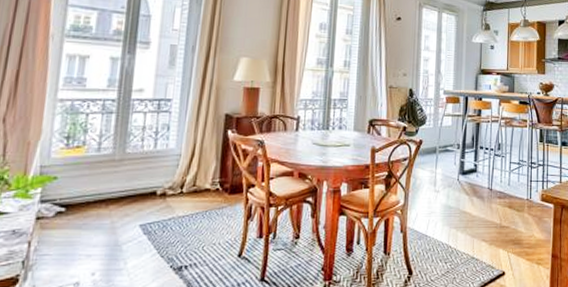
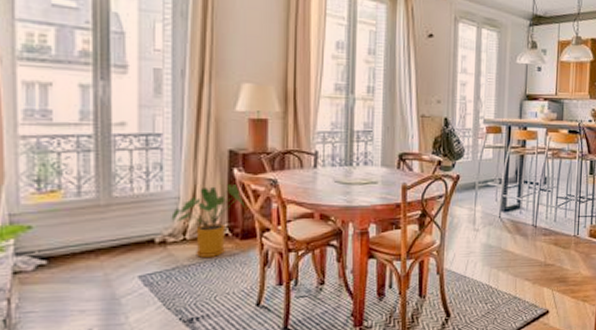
house plant: none [172,144,236,209] -> present [171,184,246,257]

